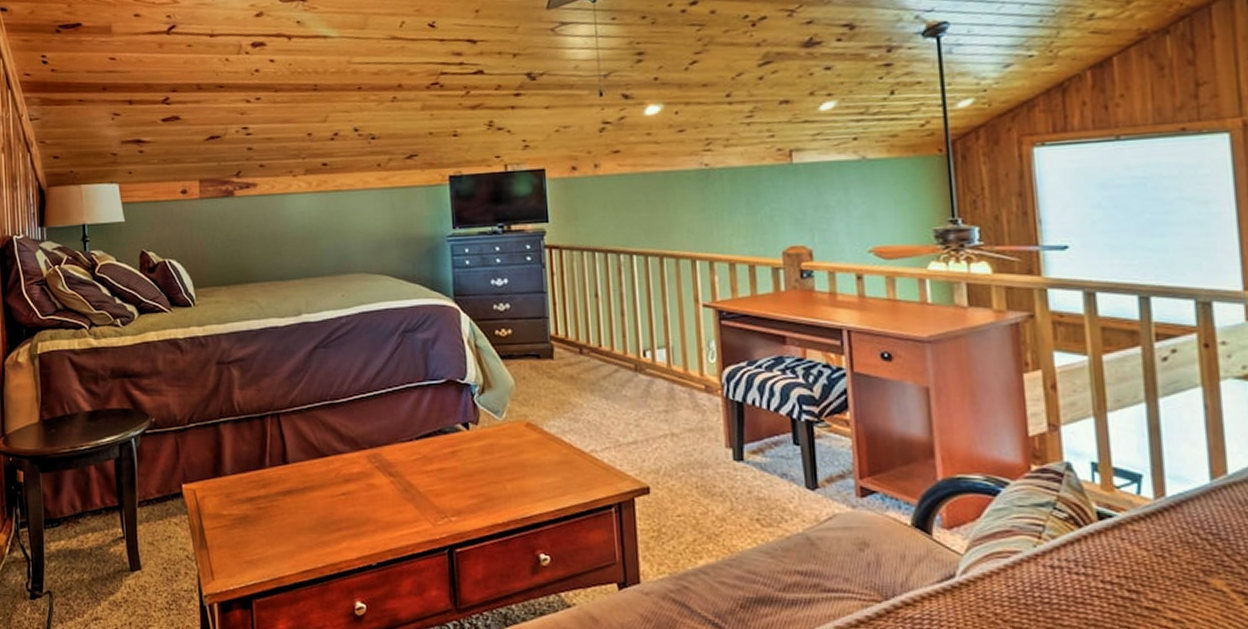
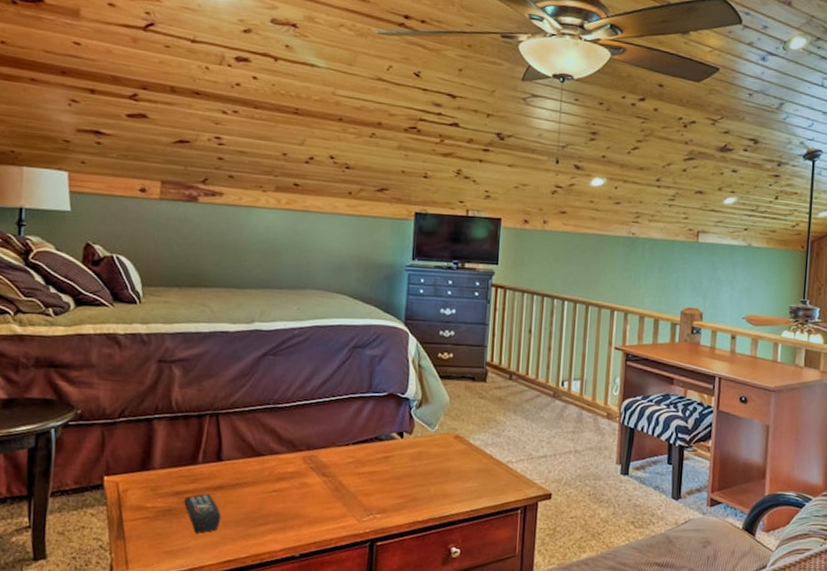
remote control: none [257,499,294,542] -> present [184,493,221,534]

